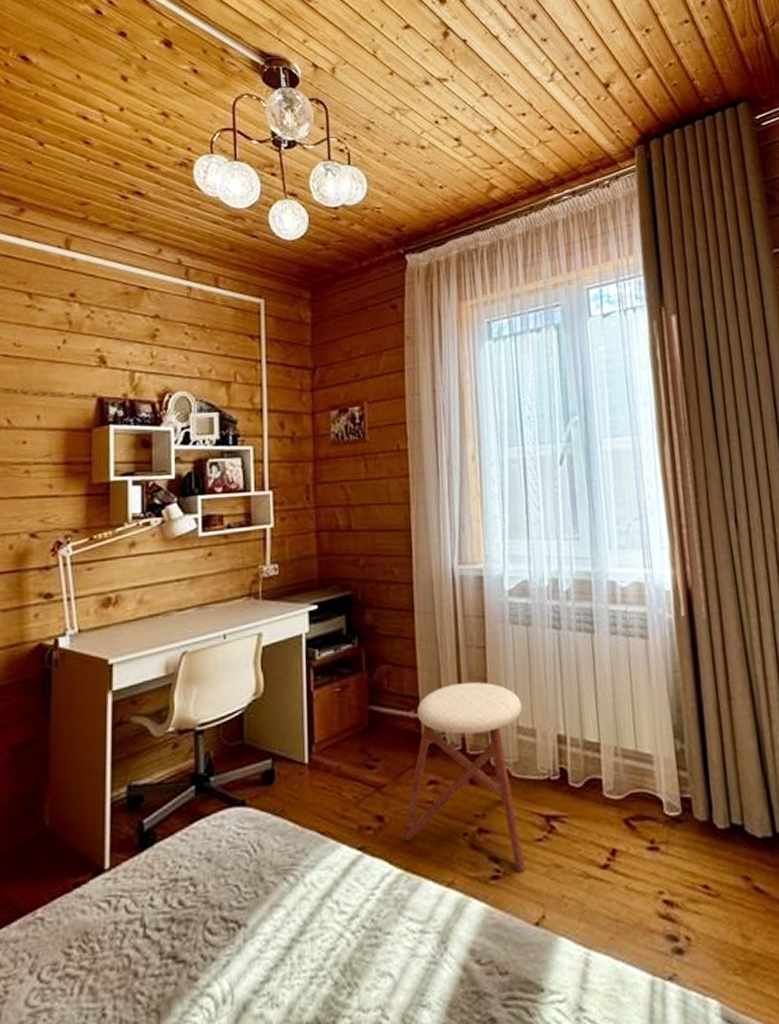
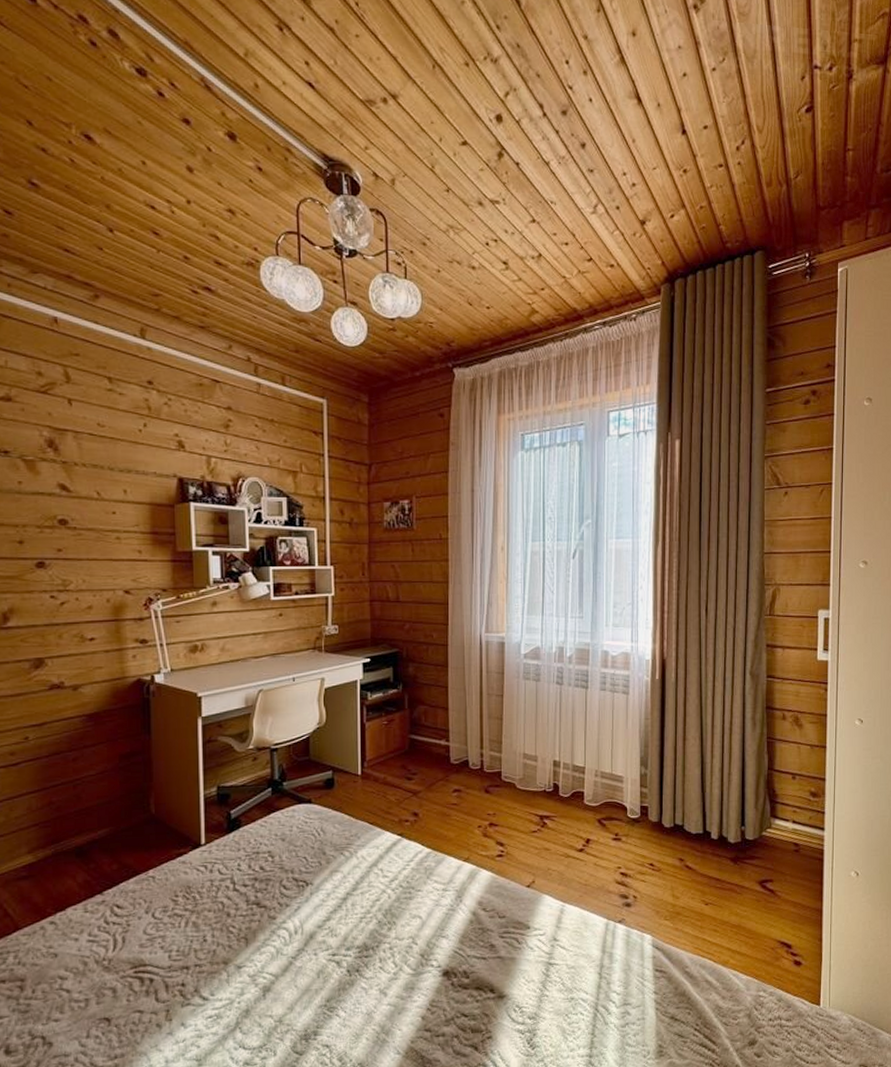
stool: present [403,682,525,873] -> none [433,721,529,853]

